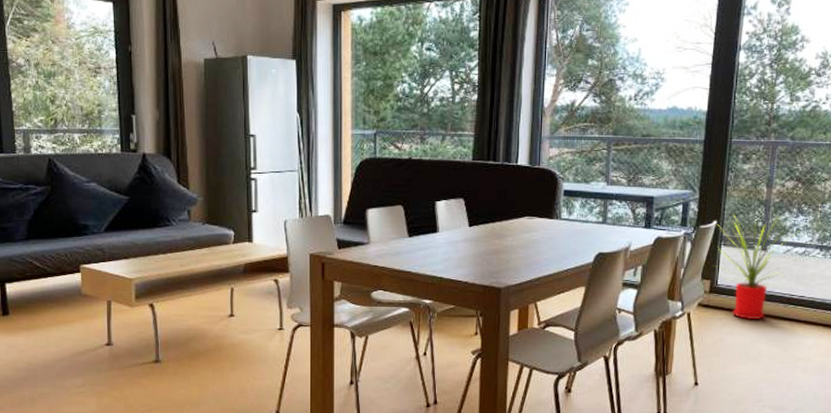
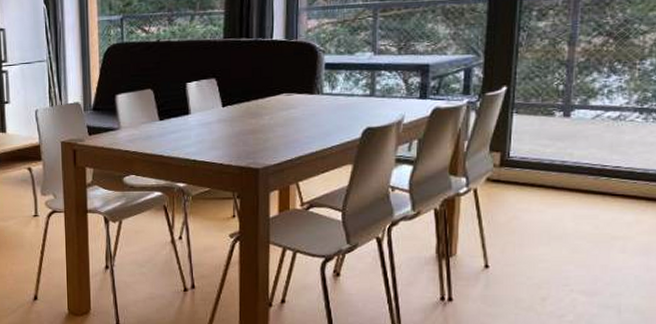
house plant: present [716,213,800,320] -> none [506,77,613,195]

